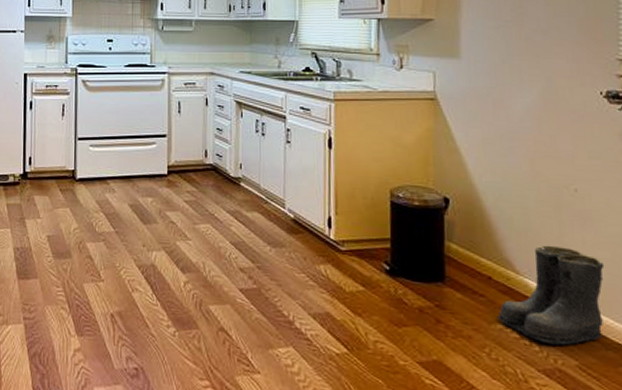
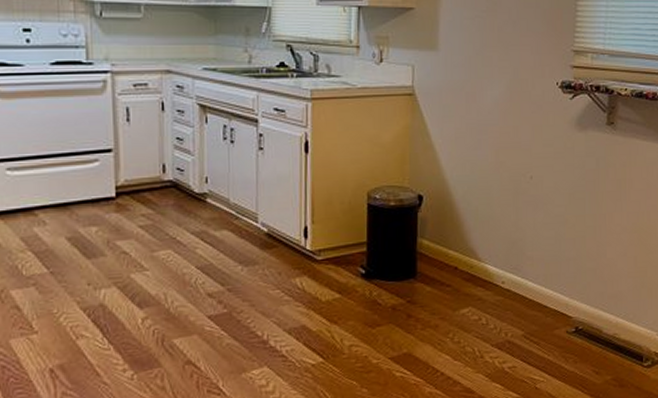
boots: present [497,245,605,346] -> none [461,230,549,321]

